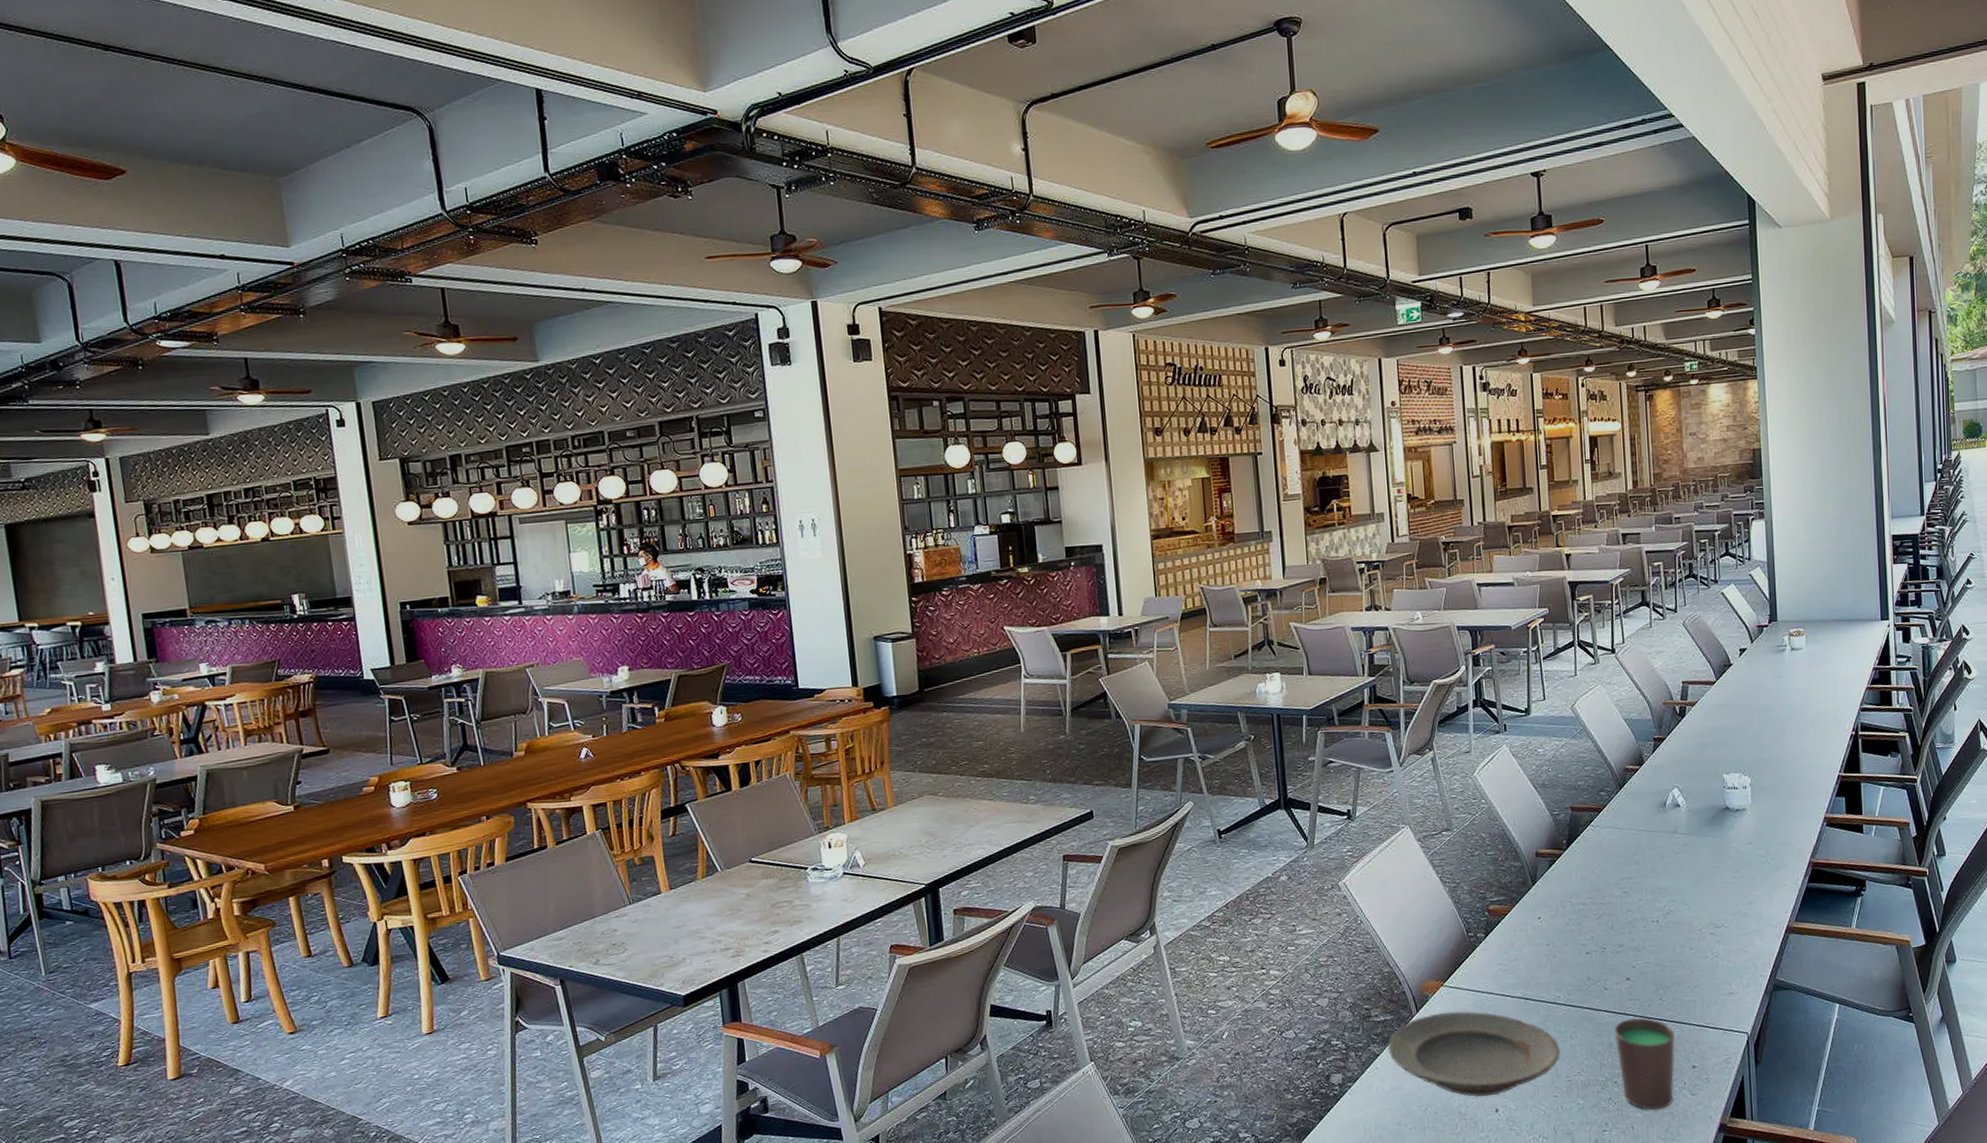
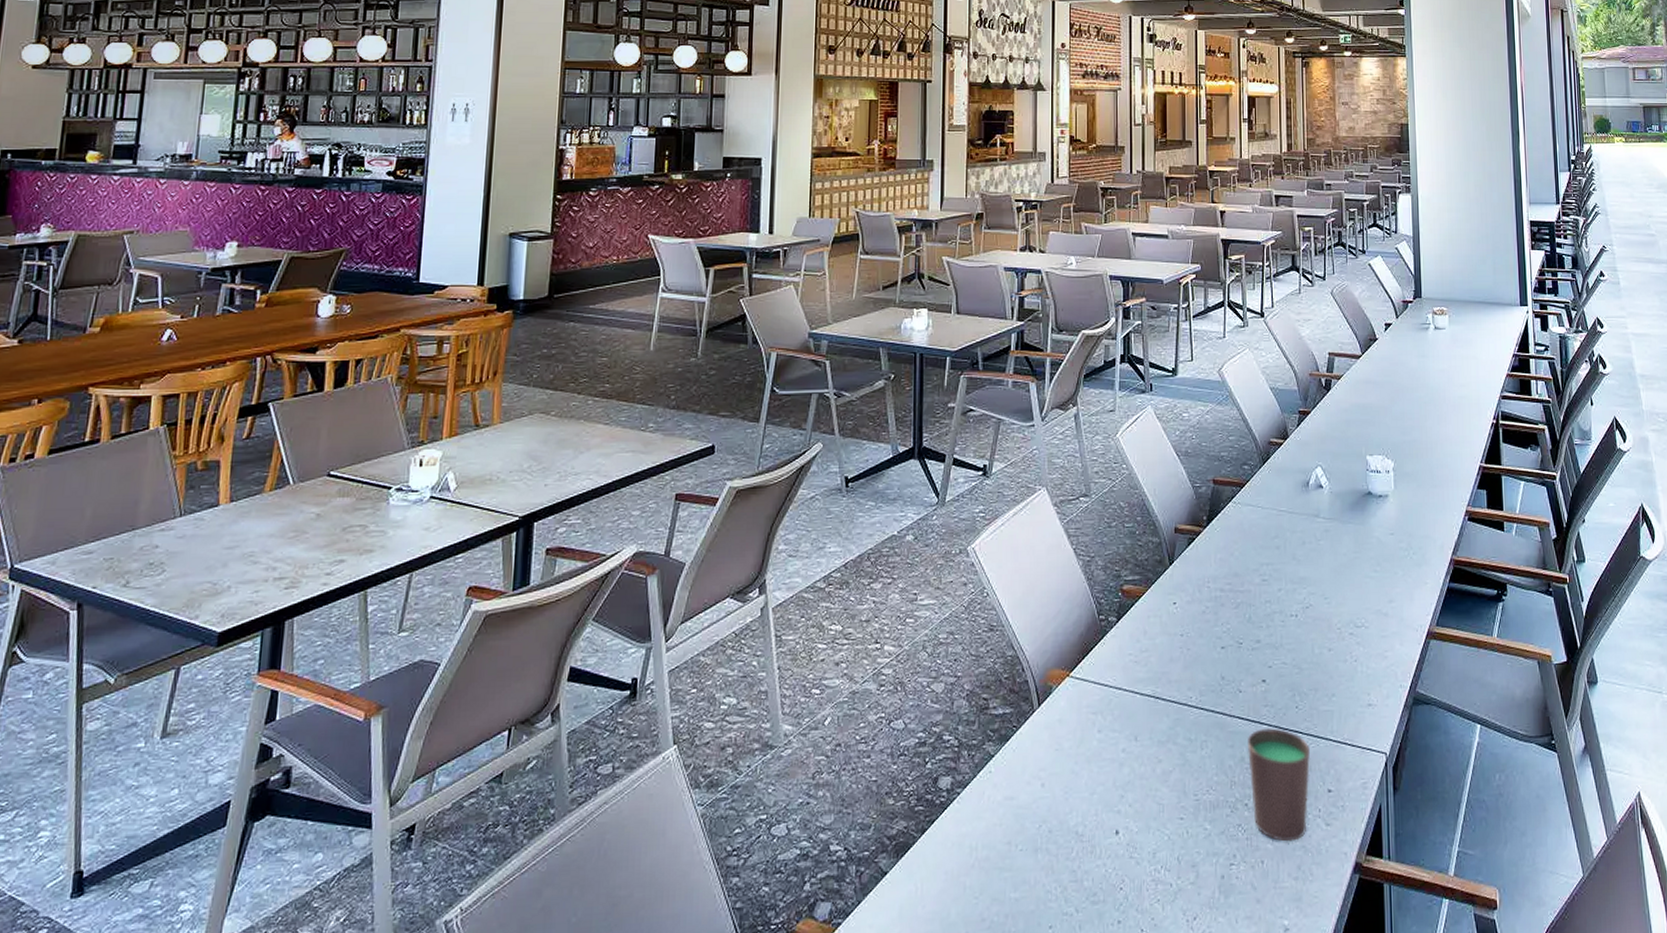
plate: present [1387,1011,1560,1097] -> none [1003,707,1188,815]

